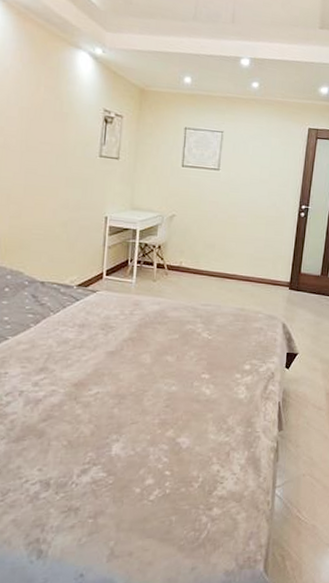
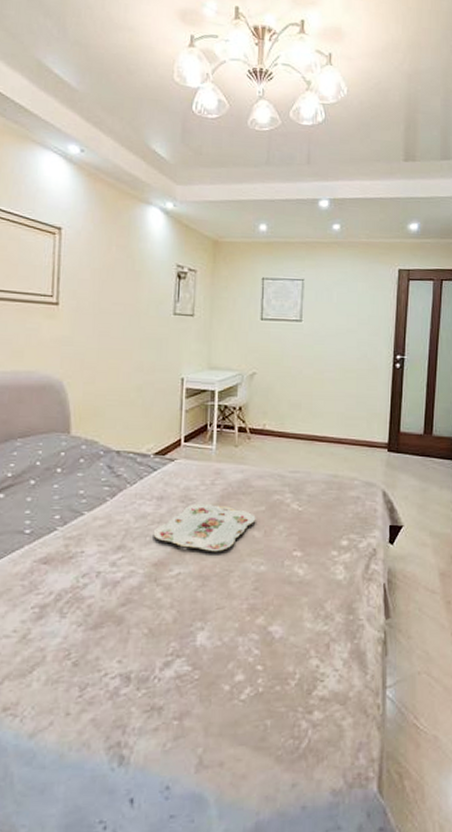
serving tray: none [74,331,170,374] -> present [153,503,256,552]

